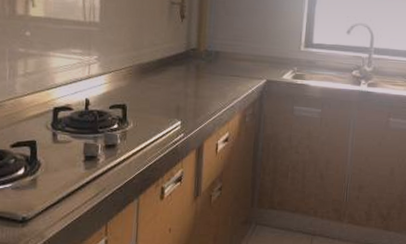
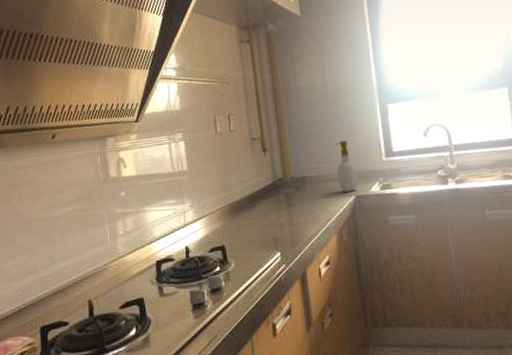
soap bottle: none [251,22,273,75] -> present [334,140,358,193]

